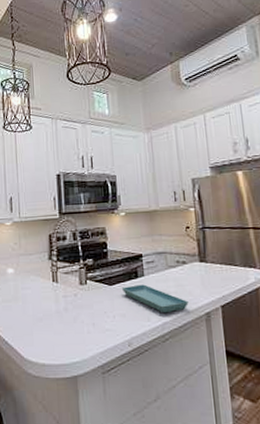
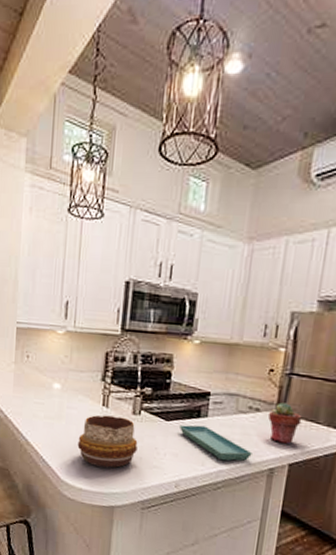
decorative bowl: none [35,289,89,339] -> present [77,415,138,468]
potted succulent: none [194,253,222,288] -> present [268,402,302,444]

